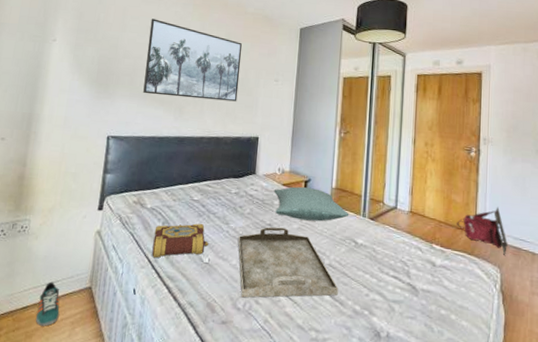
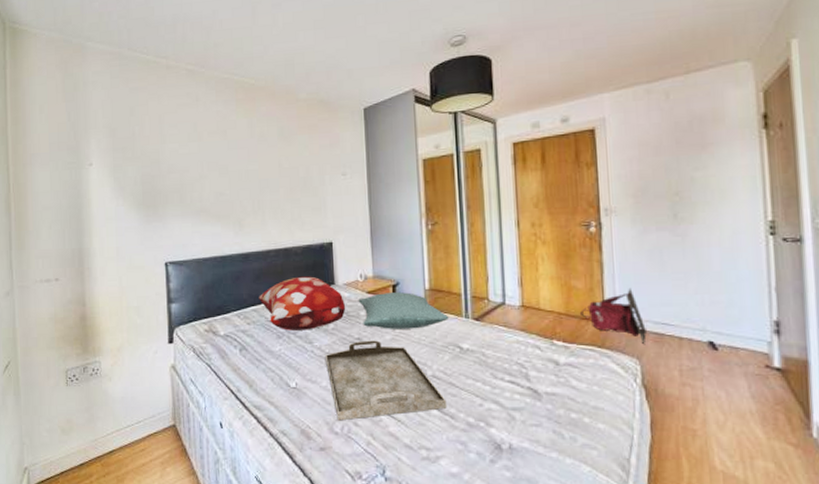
sneaker: present [36,282,60,326] -> none [124,423,147,469]
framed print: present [143,18,243,102] -> none [191,123,302,210]
book: present [152,223,209,258] -> none [232,345,294,388]
decorative pillow: none [187,163,263,212] -> present [259,276,346,331]

